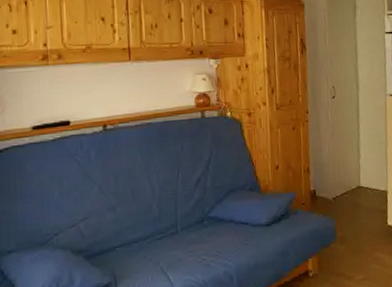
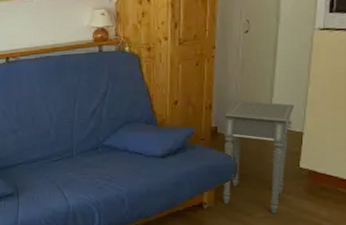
side table: none [320,162,379,274] -> present [223,100,295,214]

